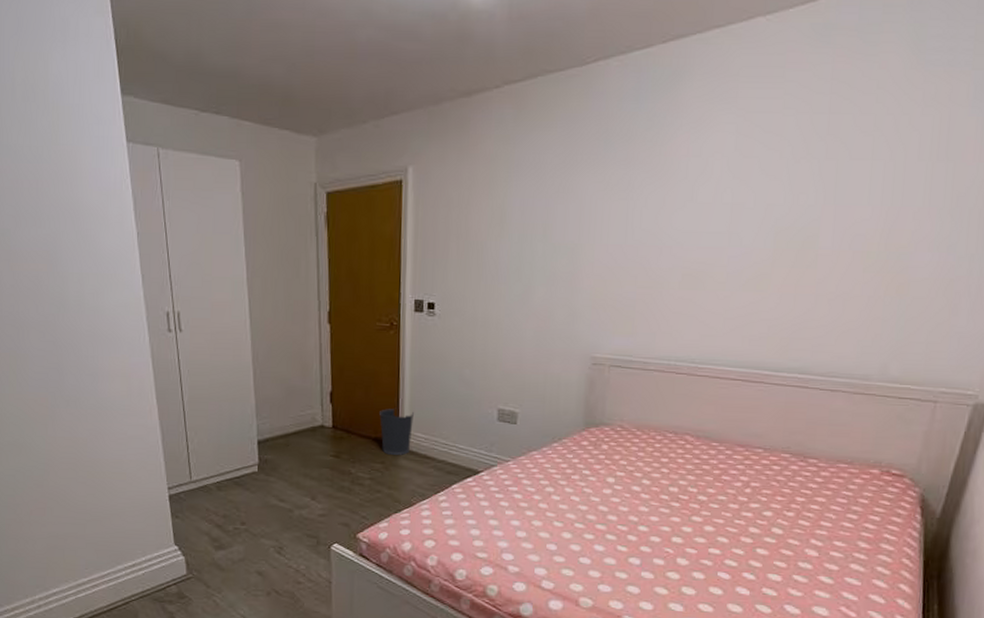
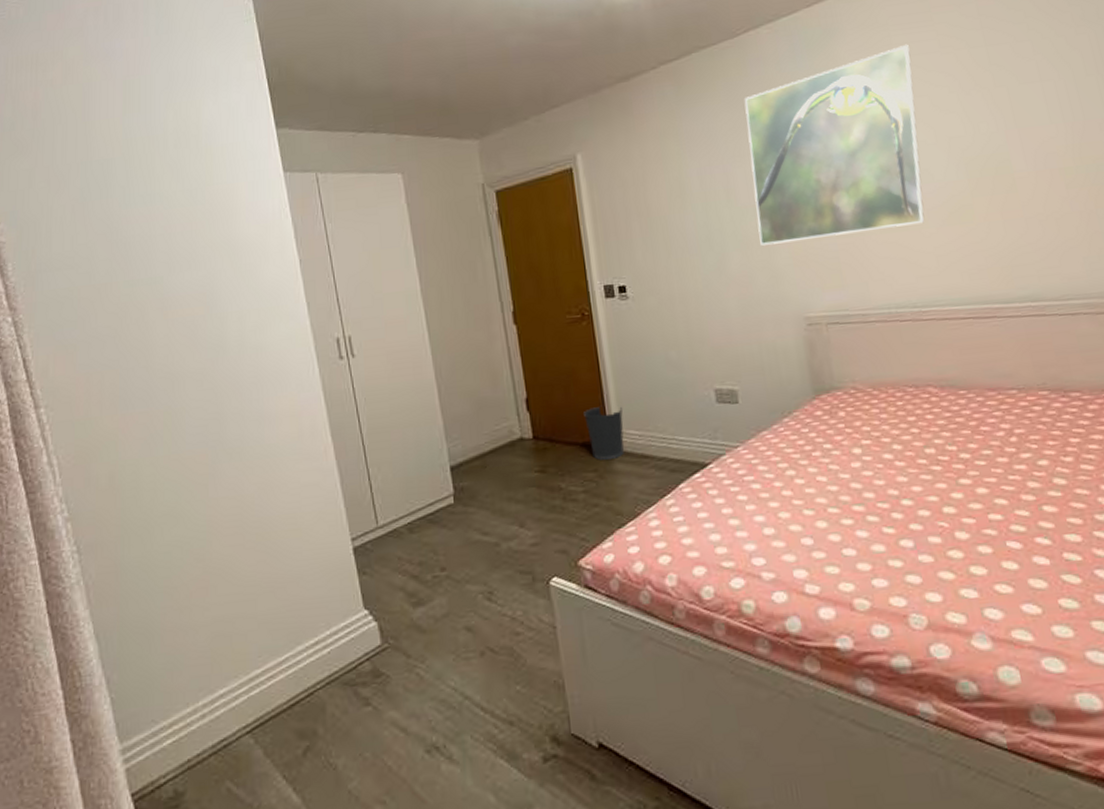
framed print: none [566,99,753,286] -> present [744,44,925,246]

